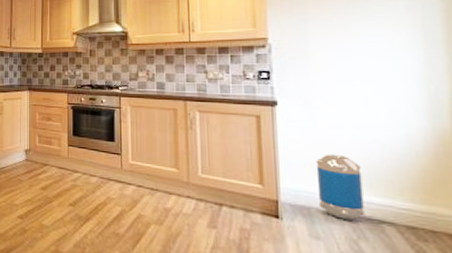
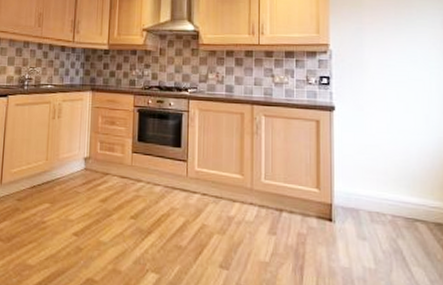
trash can: present [315,154,365,221] -> none [365,157,403,221]

